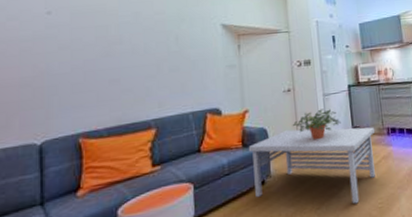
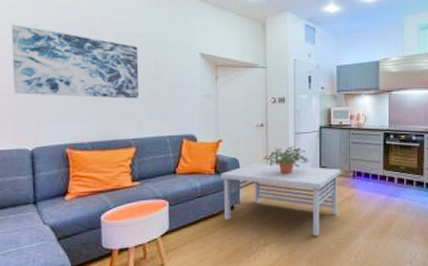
wall art: none [22,13,159,85] -> present [11,24,140,99]

